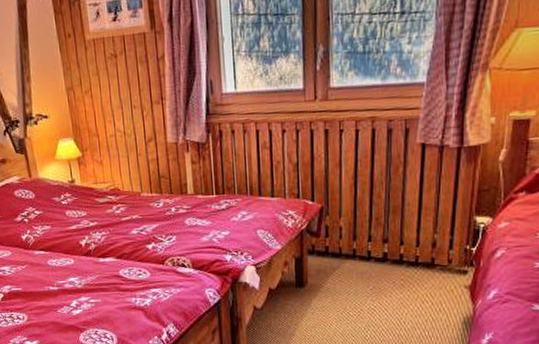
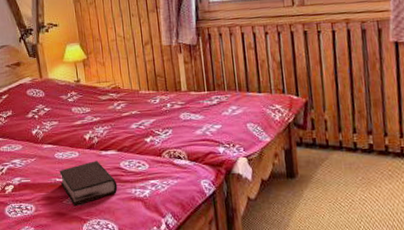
bible: none [53,268,117,315] -> present [59,161,118,206]

